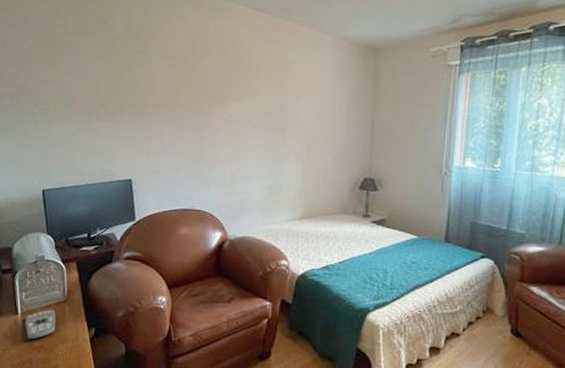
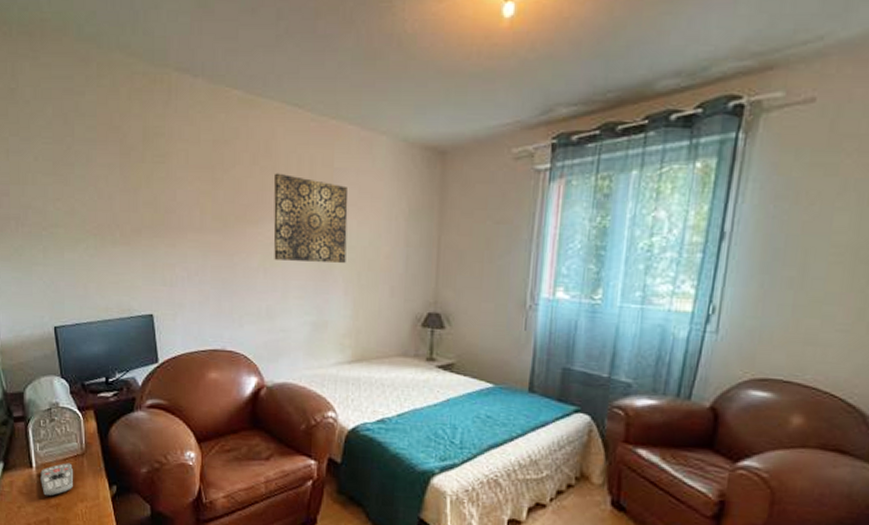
wall art: none [237,63,299,137] -> present [273,173,348,263]

